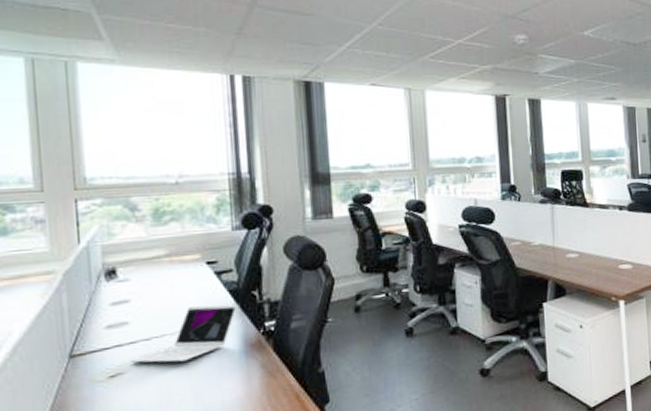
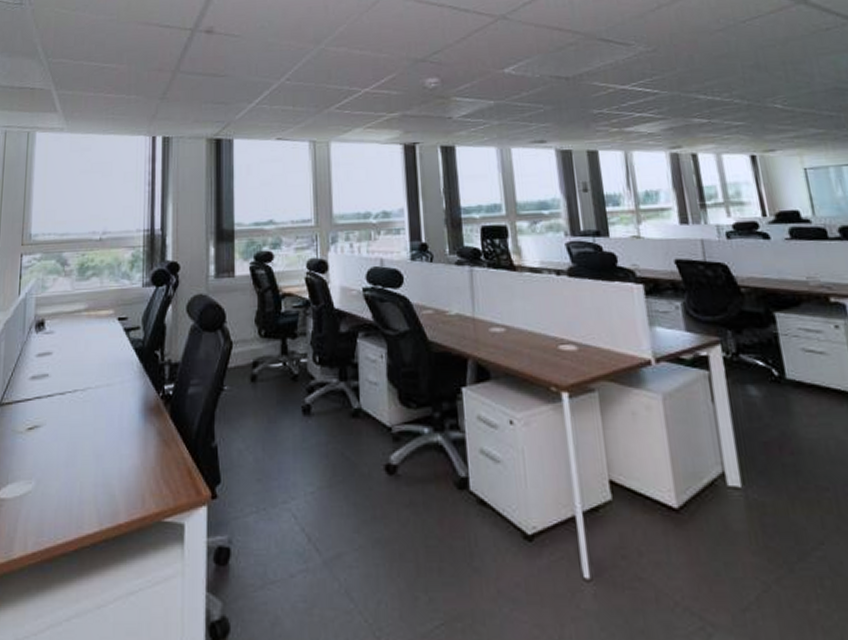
laptop: present [129,304,237,363] -> none [45,363,141,420]

